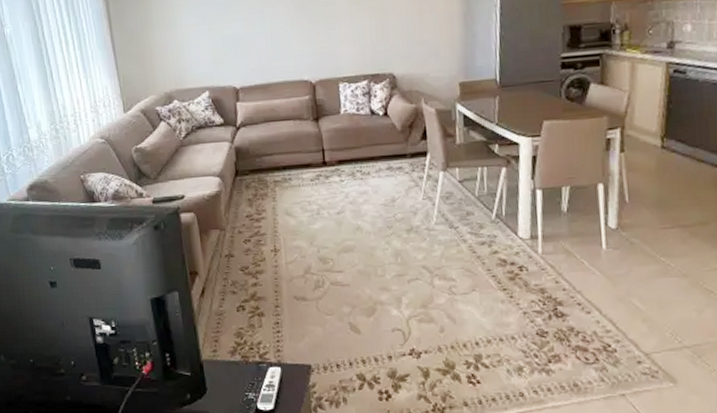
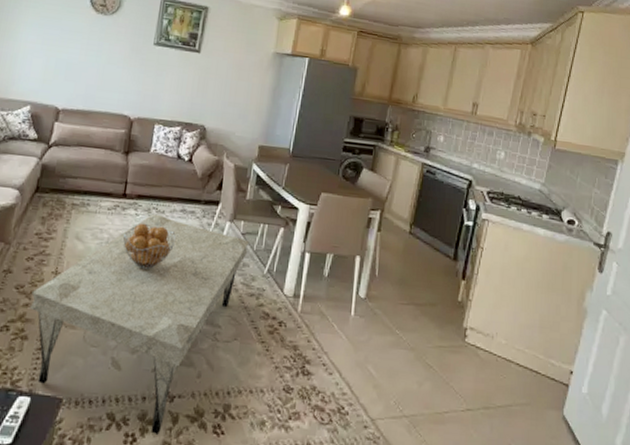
coffee table: none [257,176,470,389] -> present [29,213,249,435]
fruit basket: none [332,188,388,234] -> present [123,222,176,269]

